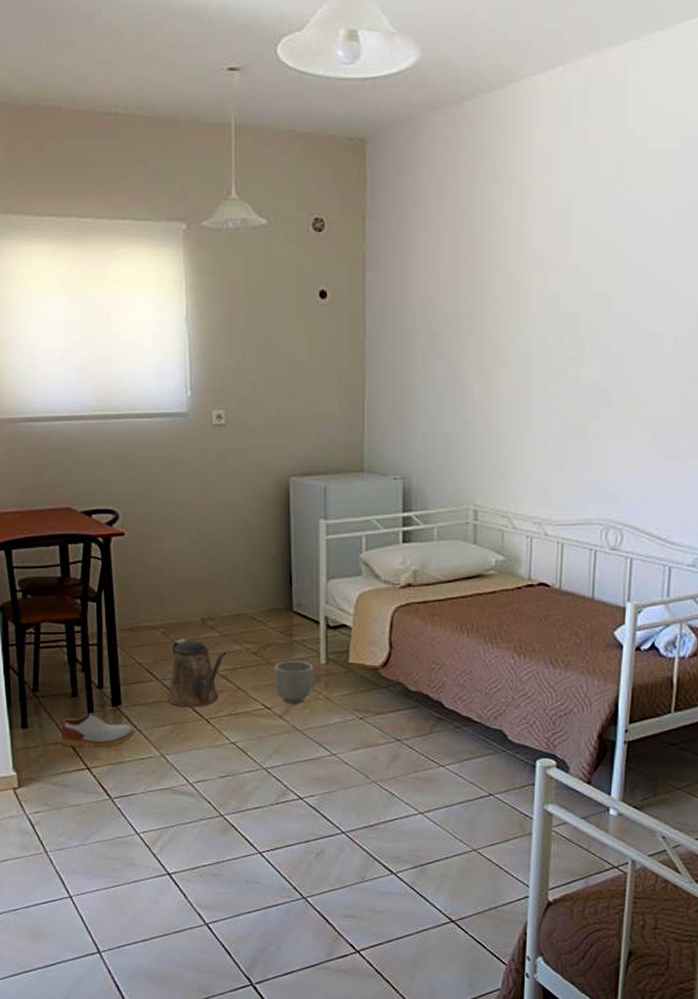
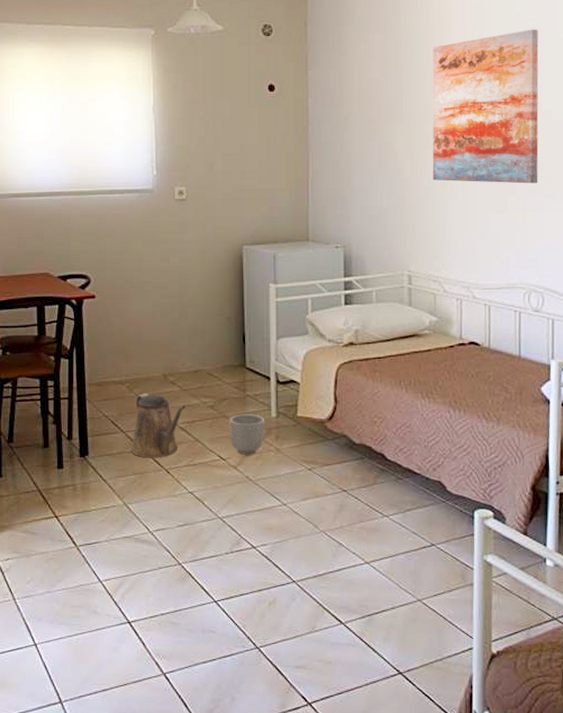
shoe: present [60,713,134,748] -> none [31,463,99,497]
wall art: none [505,225,634,407] -> present [432,29,539,184]

